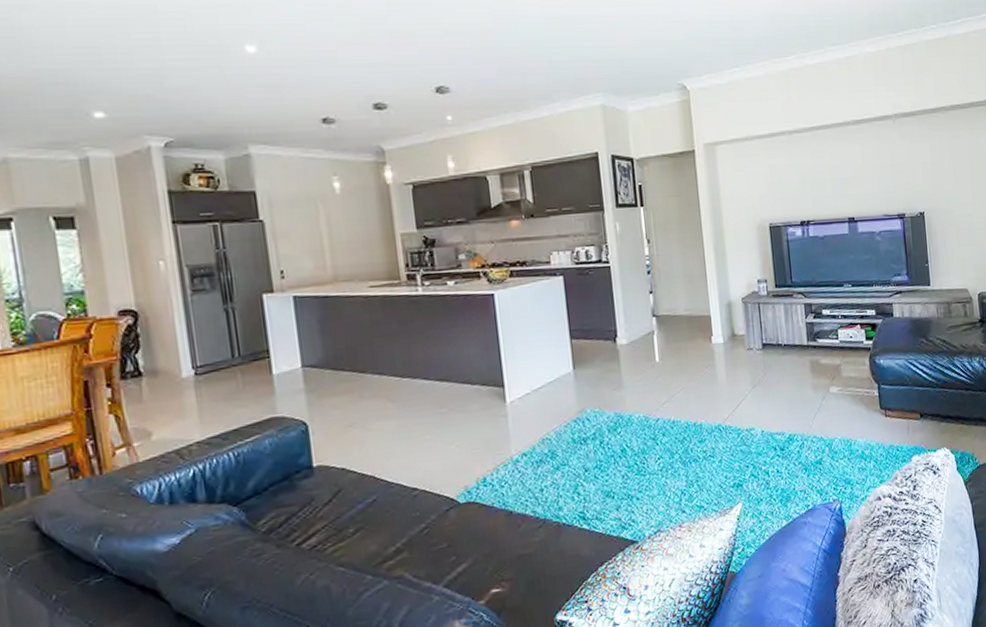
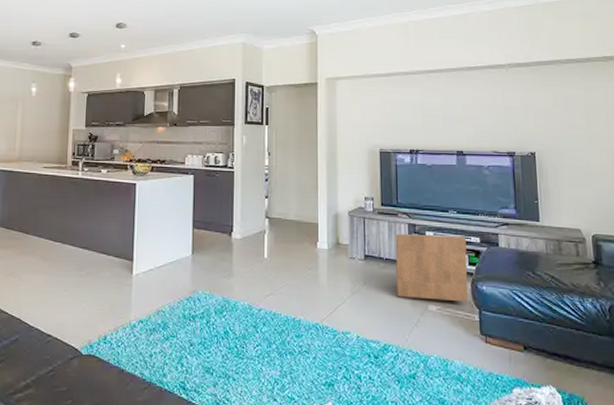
side table: none [792,310,867,384] -> present [395,234,468,302]

